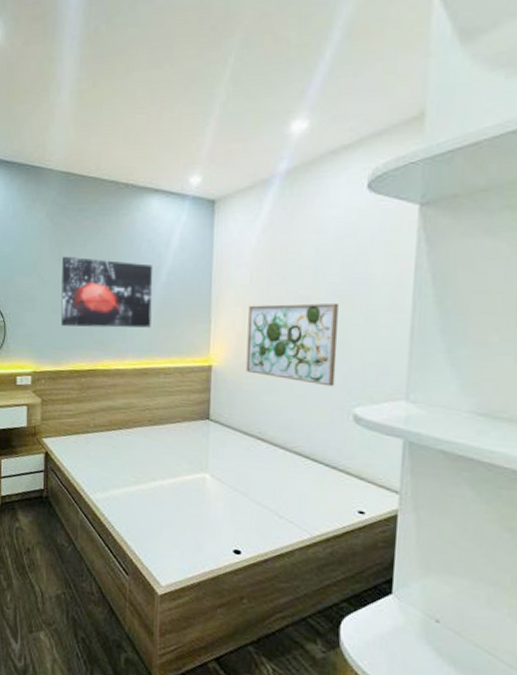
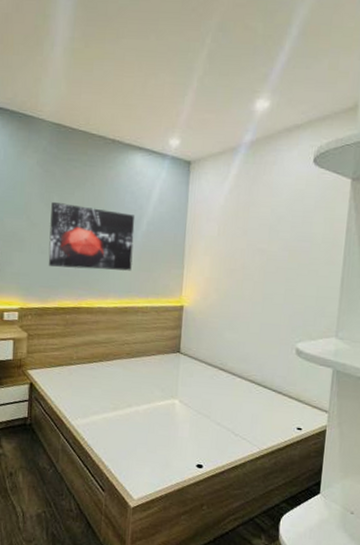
wall art: present [246,302,338,387] -> none [212,255,288,326]

